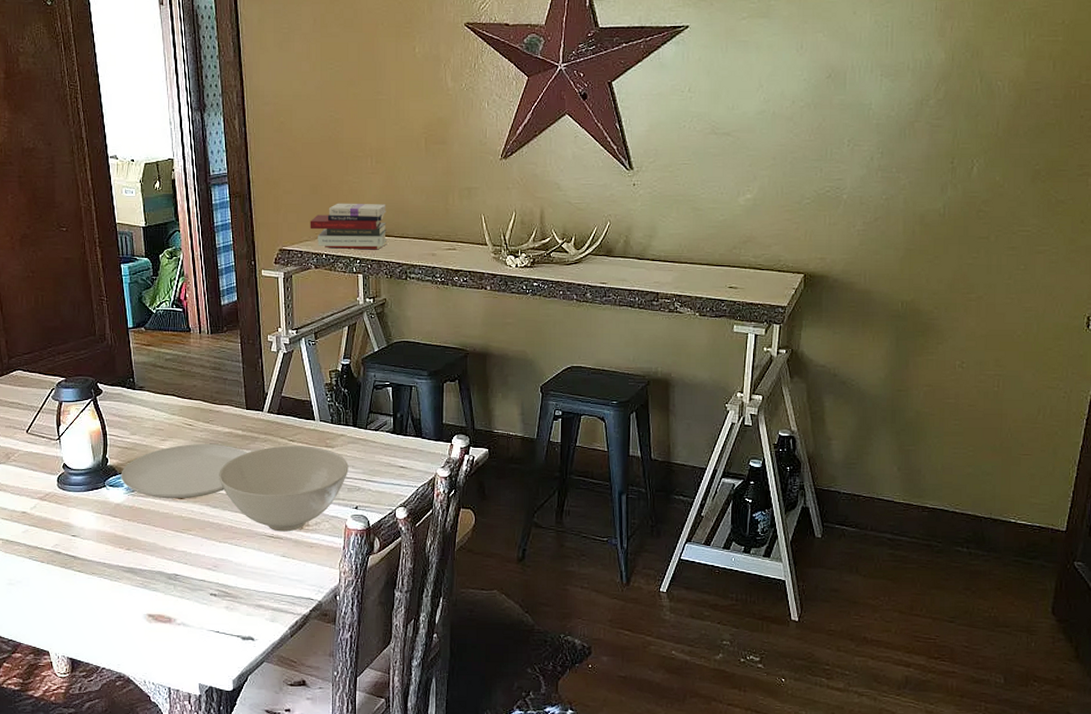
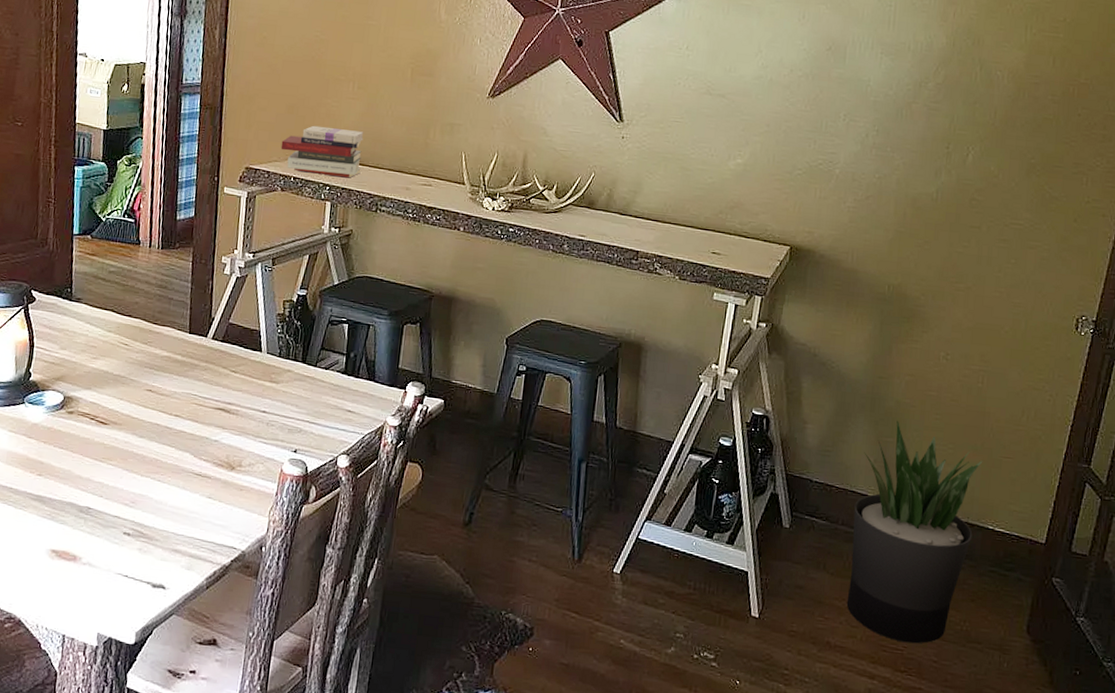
plate: present [121,444,247,499] -> none [42,365,184,425]
bowl: present [219,445,349,532] -> none [149,376,292,471]
planter: none [880,429,1003,632] -> present [846,420,983,644]

